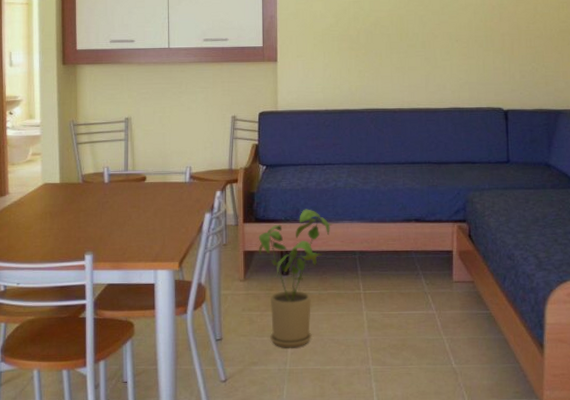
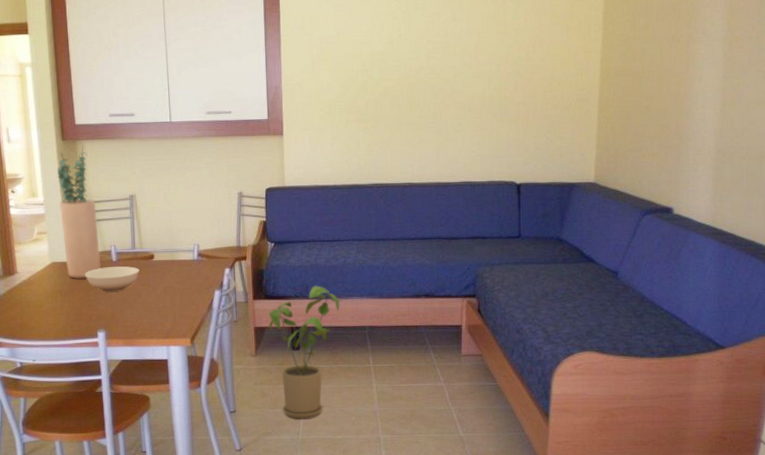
vase: none [55,69,94,201] -> present [56,145,101,280]
bowl: none [75,188,131,214] -> present [84,266,140,292]

